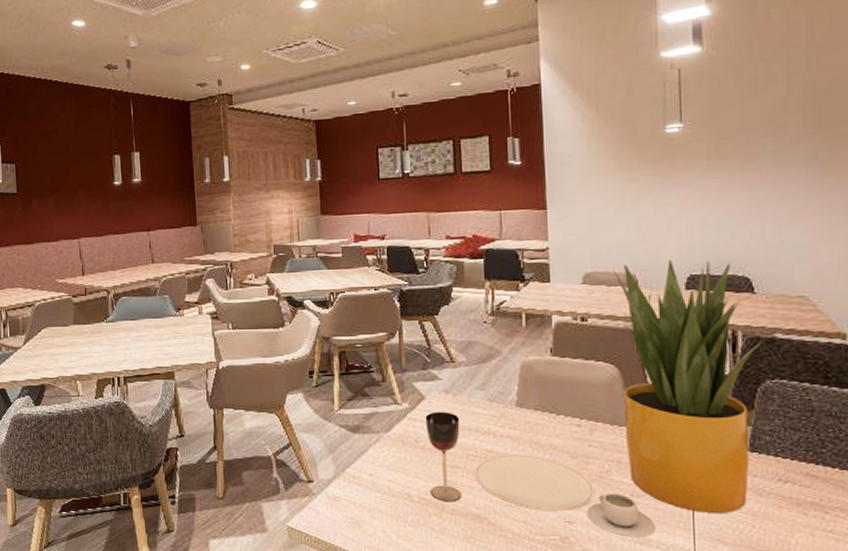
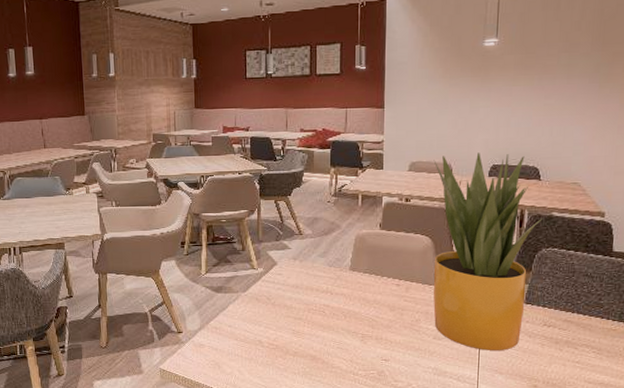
wineglass: present [425,411,462,502] -> none [276,275,304,347]
plate: present [474,454,595,511] -> none [314,308,407,352]
teacup: present [586,493,657,538] -> none [399,337,451,371]

